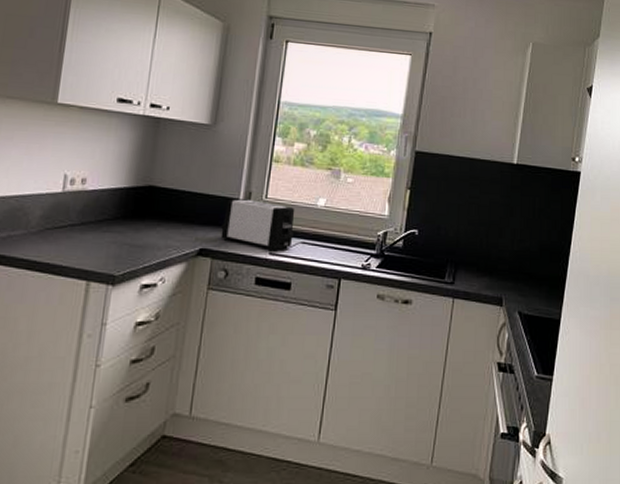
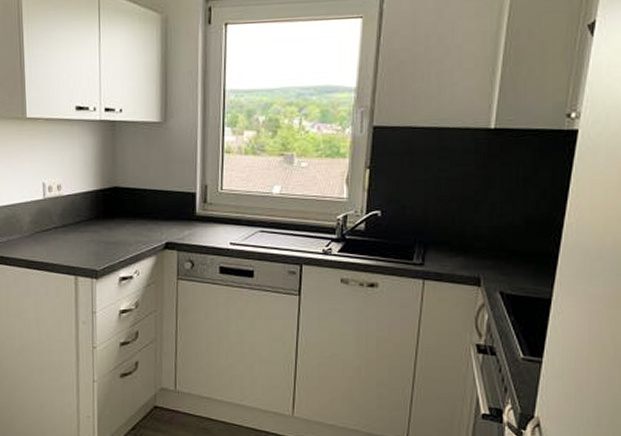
toaster: present [220,198,295,251] -> none [183,192,252,241]

